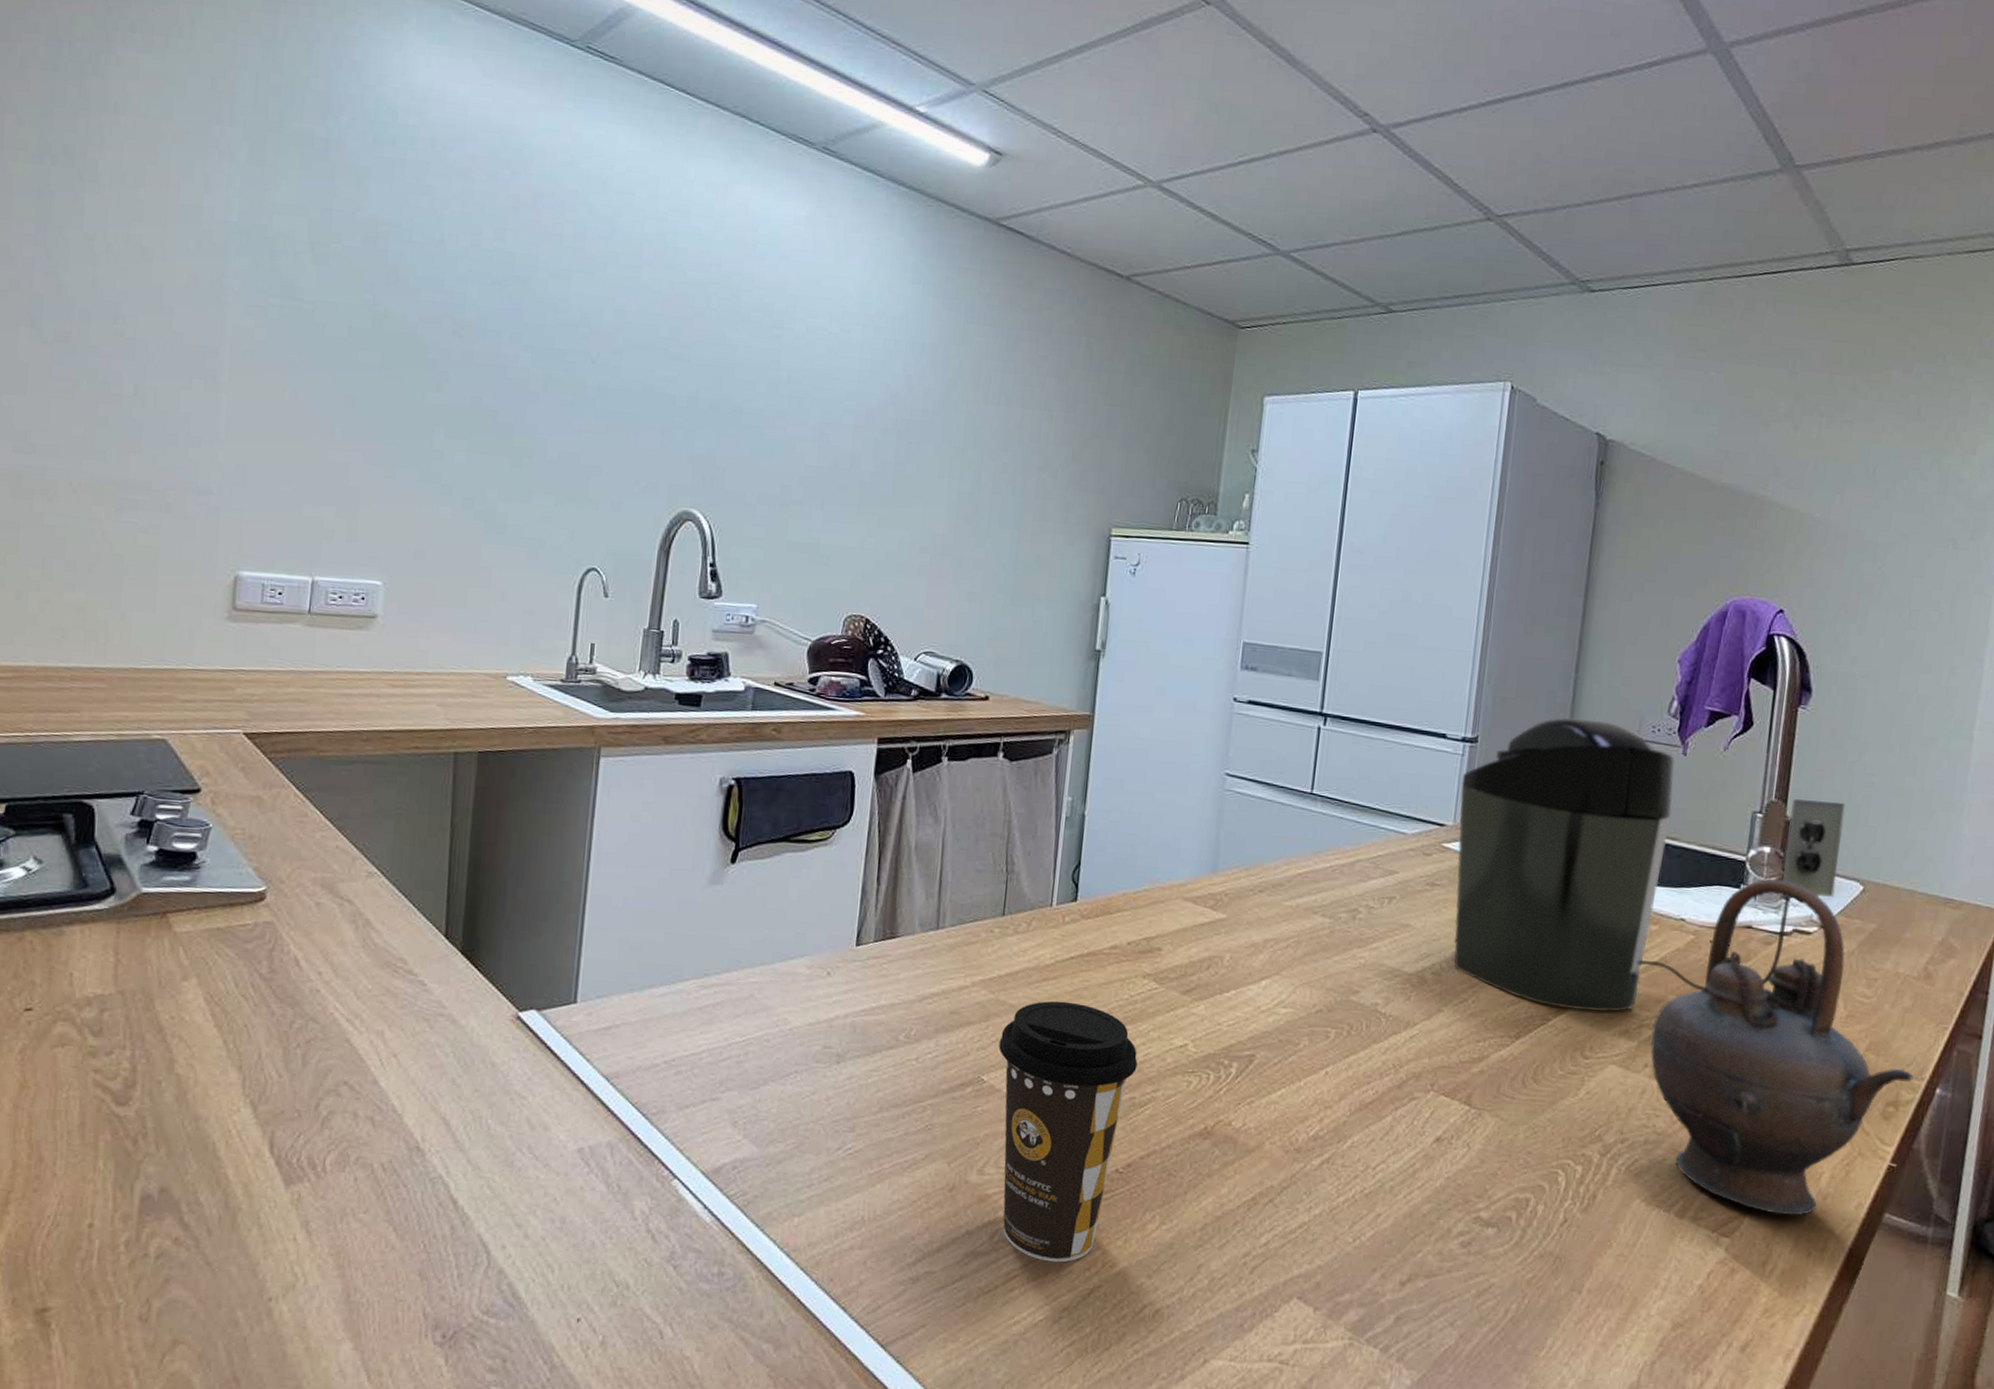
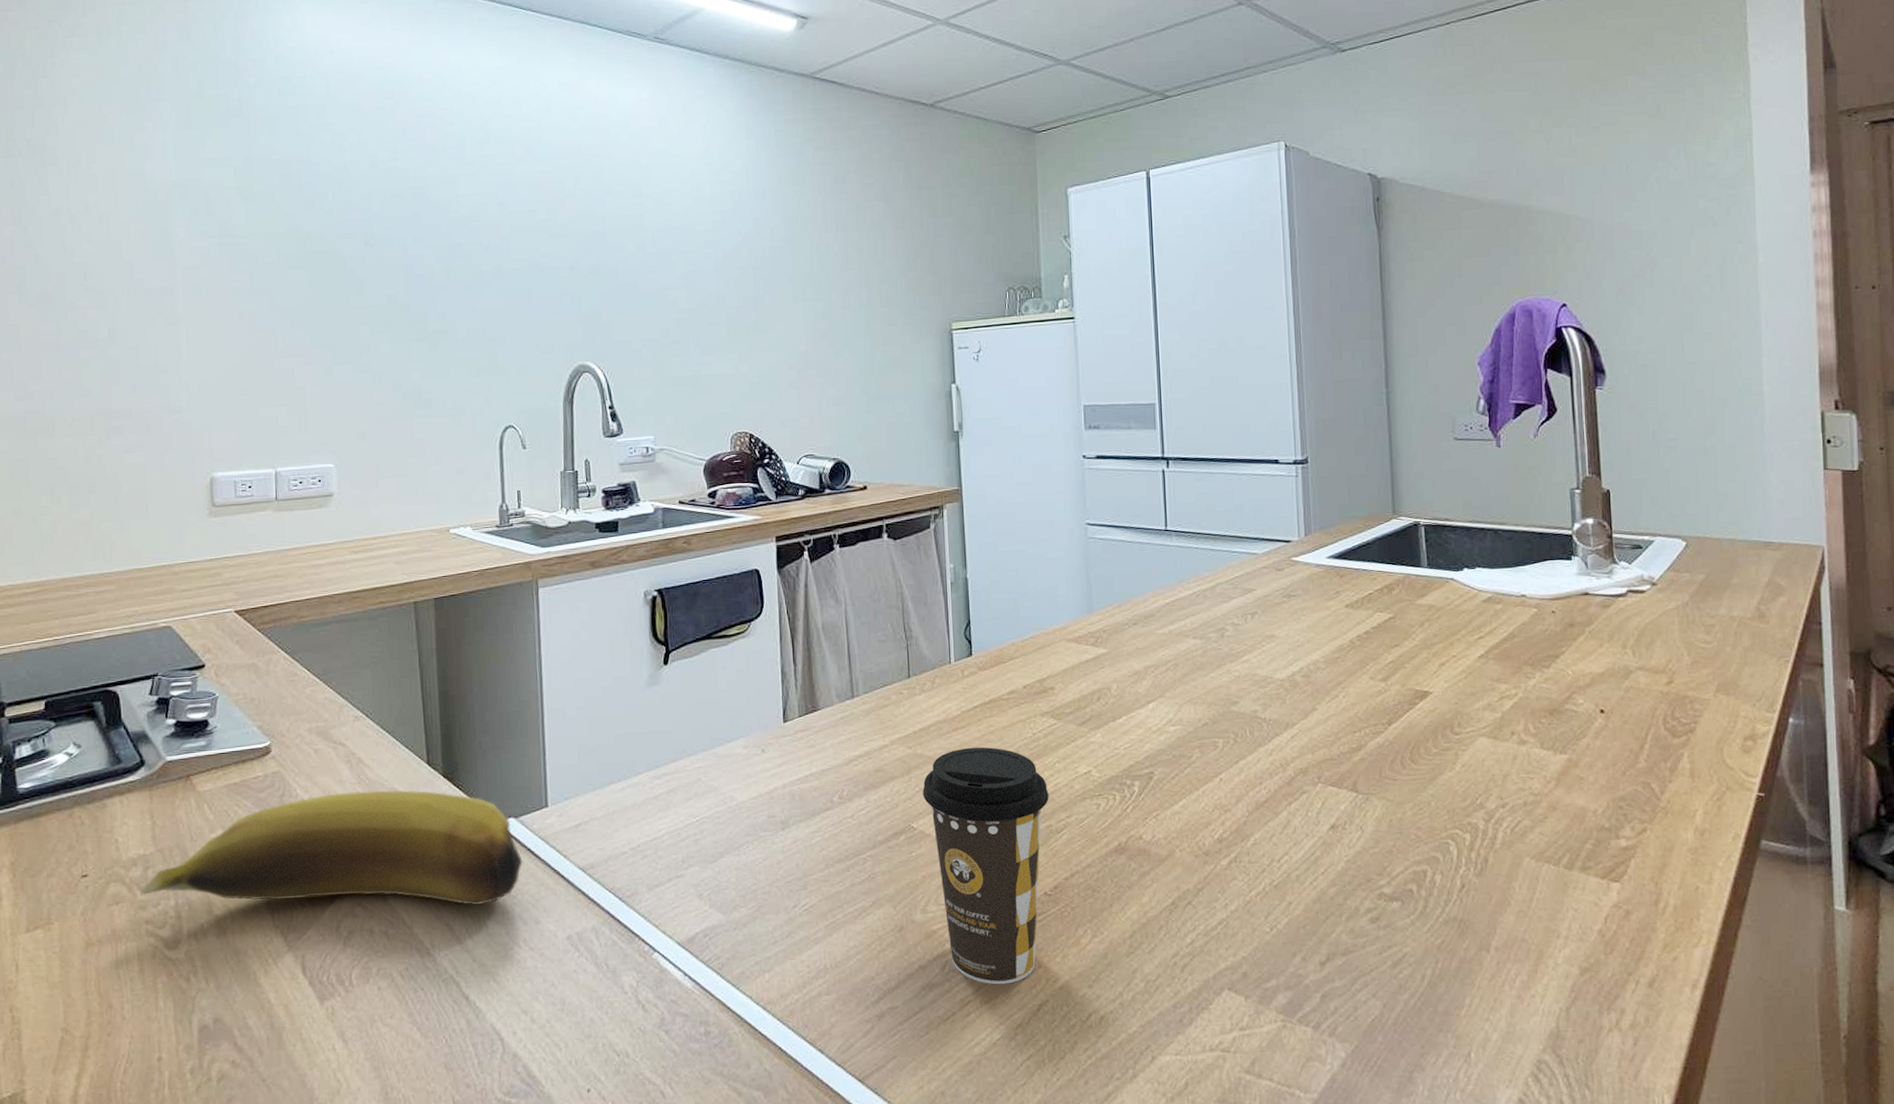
banana: none [91,955,540,1102] -> present [139,790,523,906]
coffee maker: present [1453,718,1846,1012] -> none [1299,427,1660,692]
teapot: present [1650,878,1914,1216] -> none [1512,546,1765,855]

